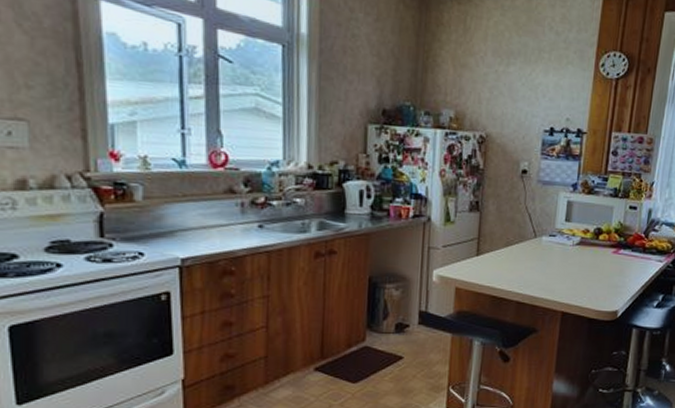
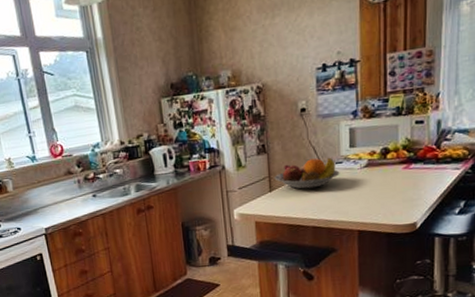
fruit bowl: none [483,226,552,259] -> present [274,157,340,190]

